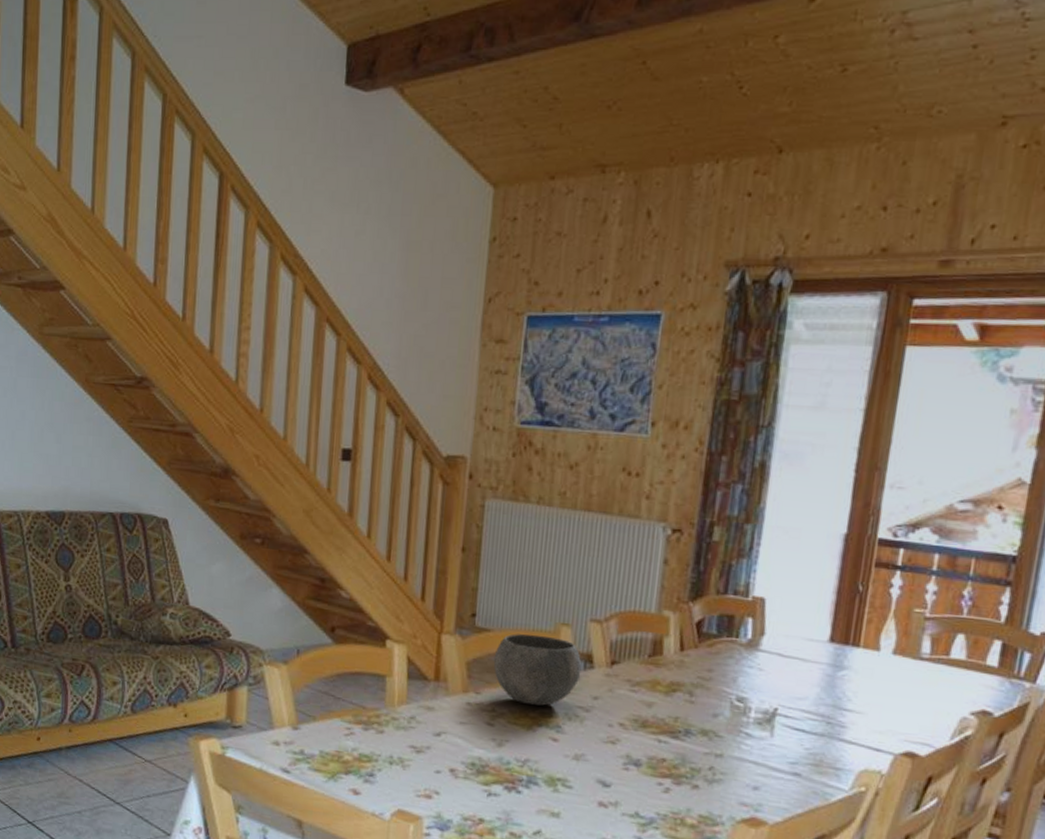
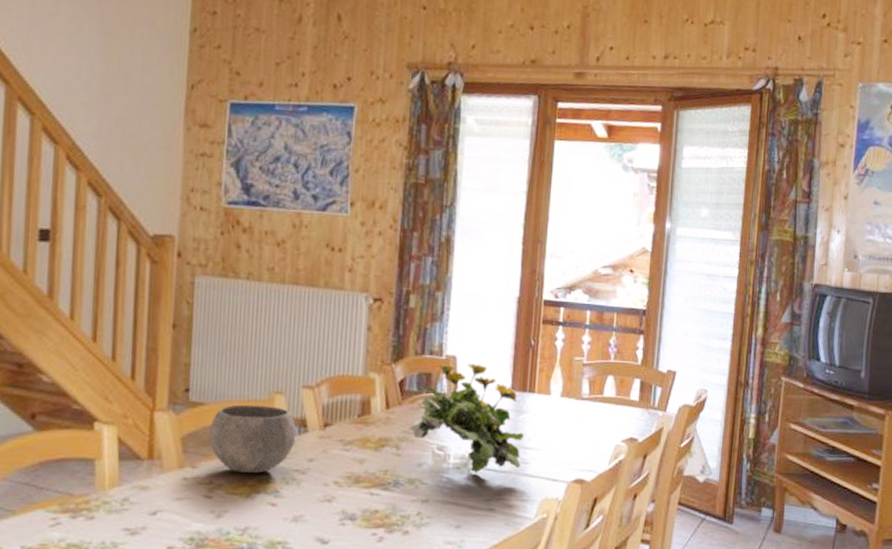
flowering plant: none [704,605,844,733] -> present [408,363,525,474]

